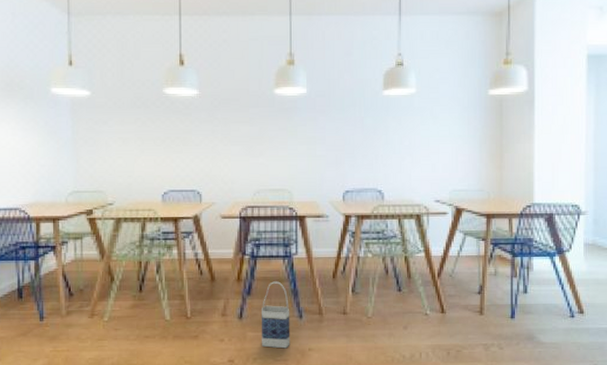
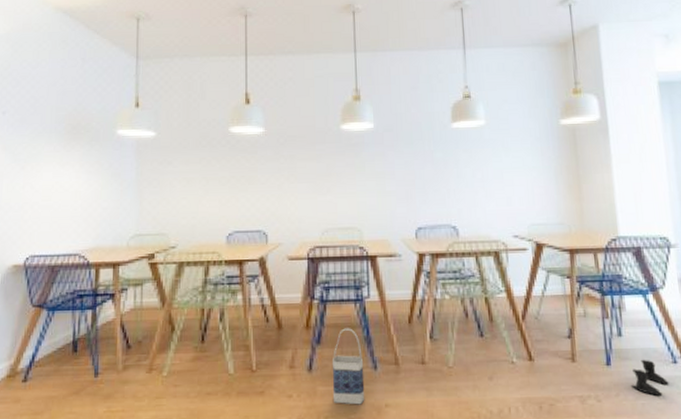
boots: none [530,313,565,345] -> present [630,359,669,396]

